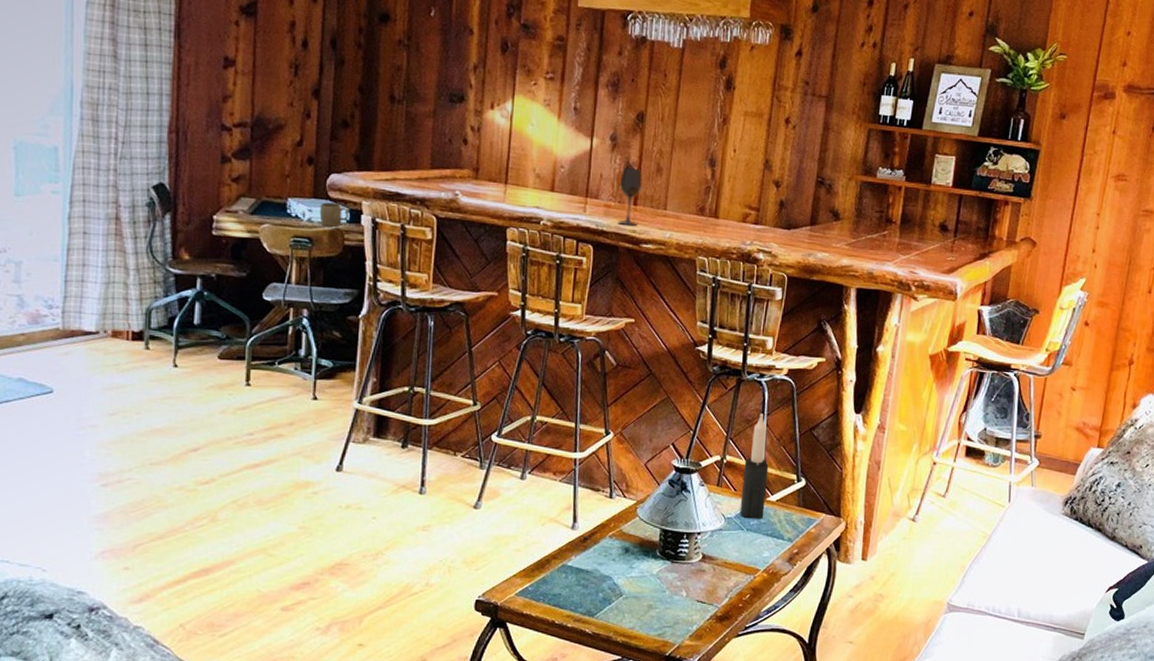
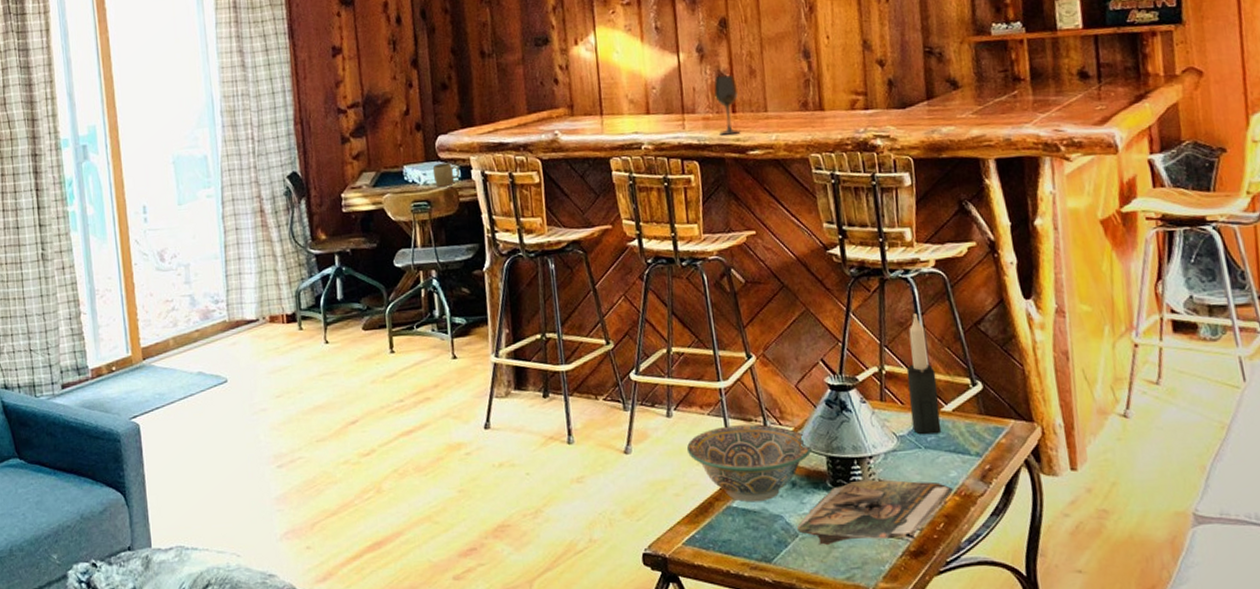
bowl: none [534,493,649,563] -> present [686,424,812,503]
magazine: none [622,552,763,605] -> present [796,479,953,545]

